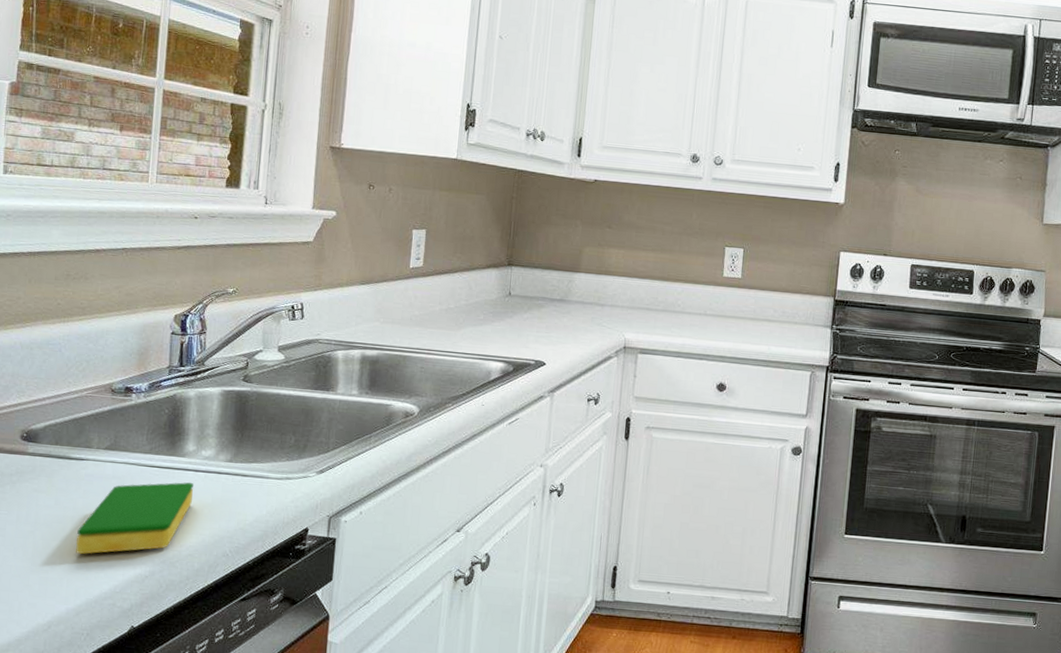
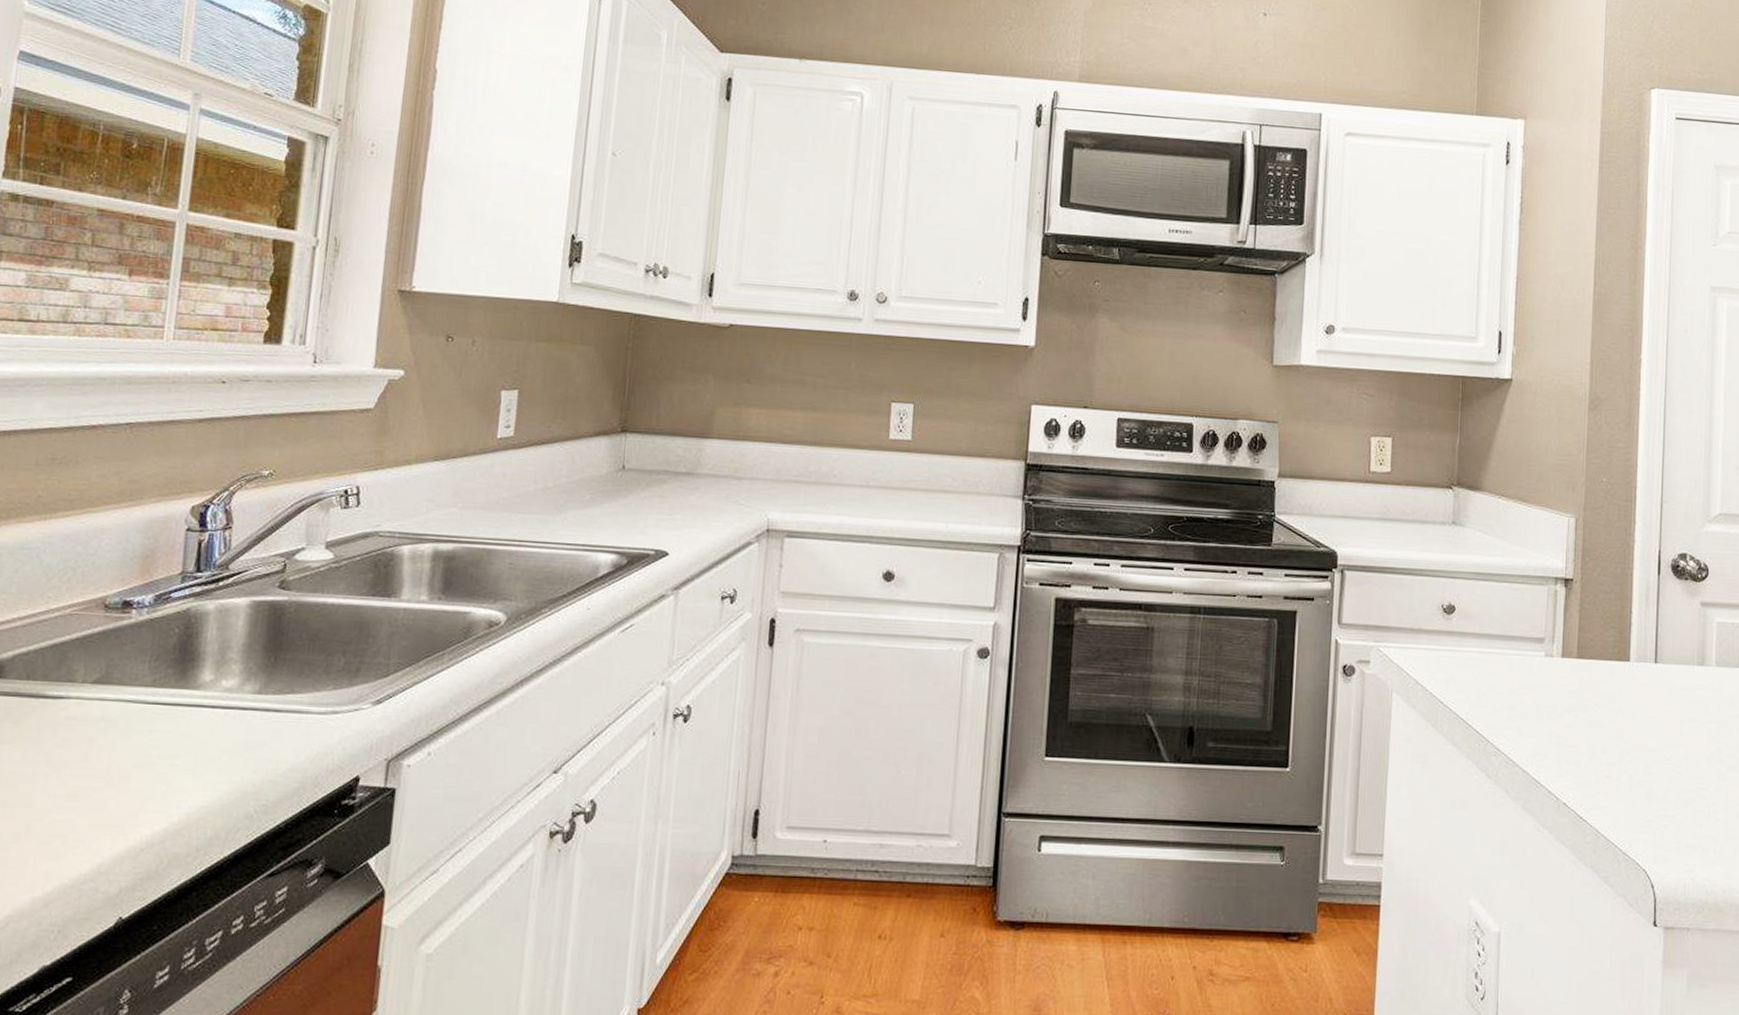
dish sponge: present [76,482,193,554] -> none [48,723,209,823]

